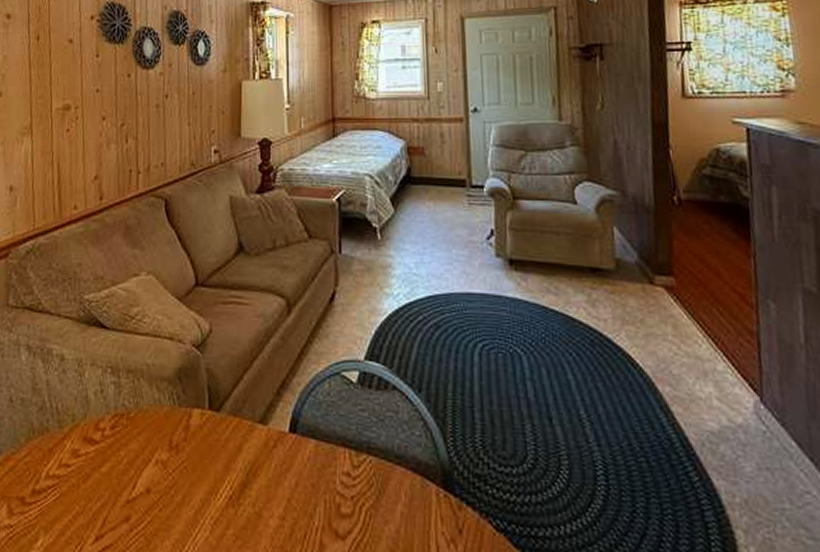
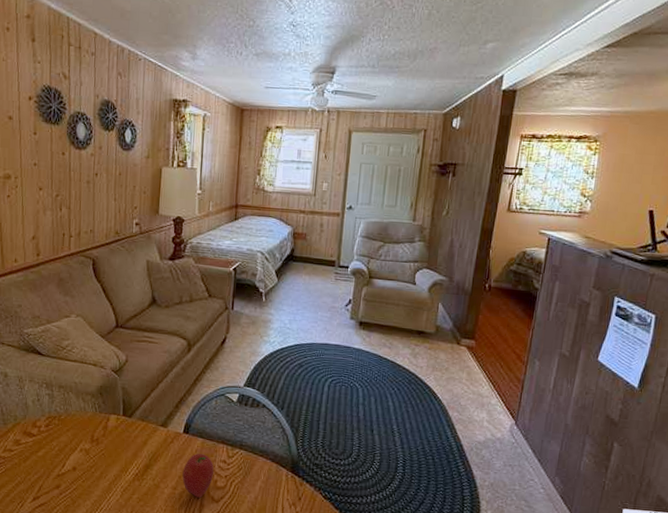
fruit: none [292,463,334,533] -> present [182,453,214,498]

